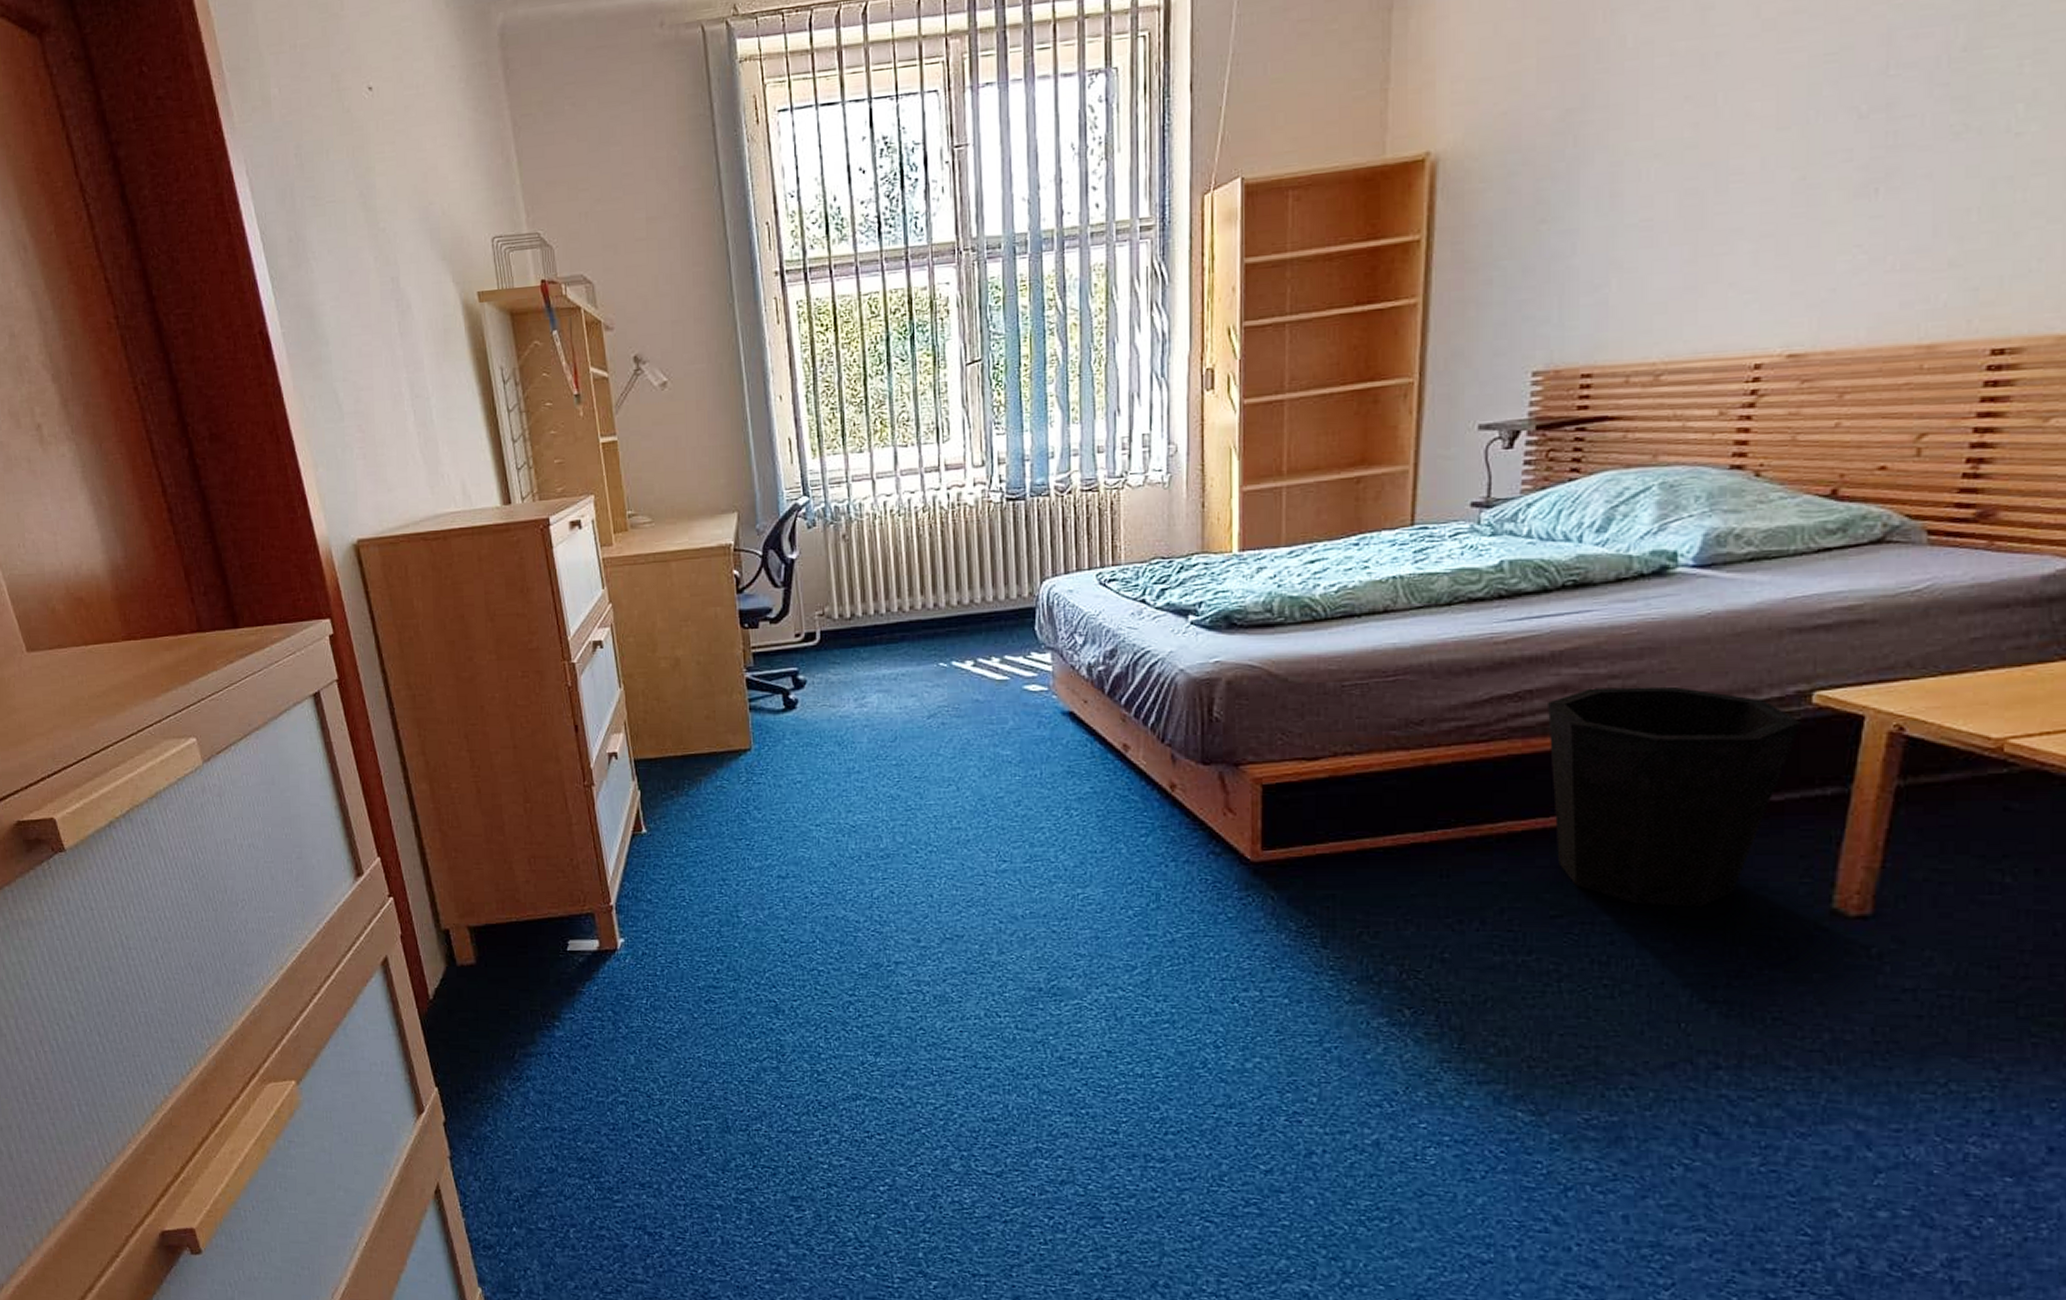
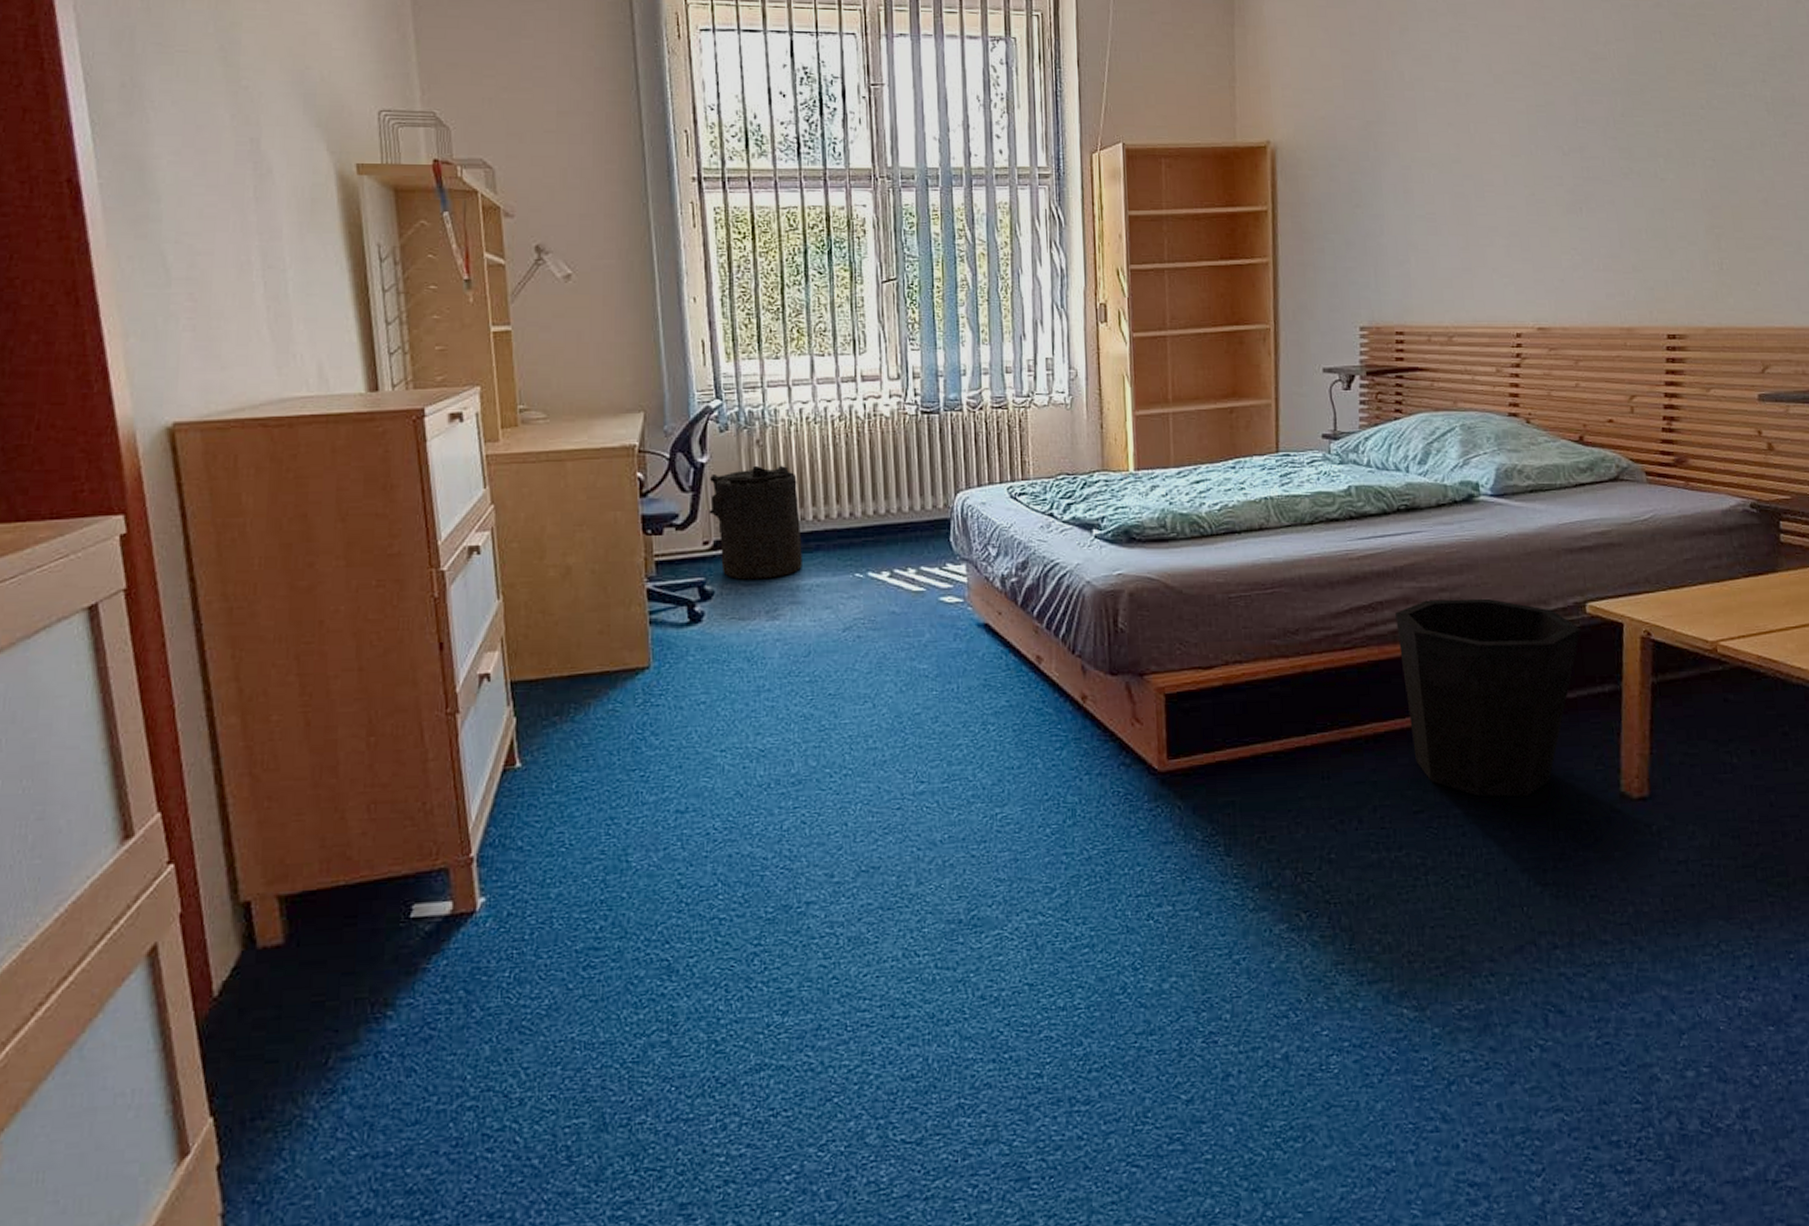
laundry hamper: none [799,558,888,670] -> present [709,465,802,580]

